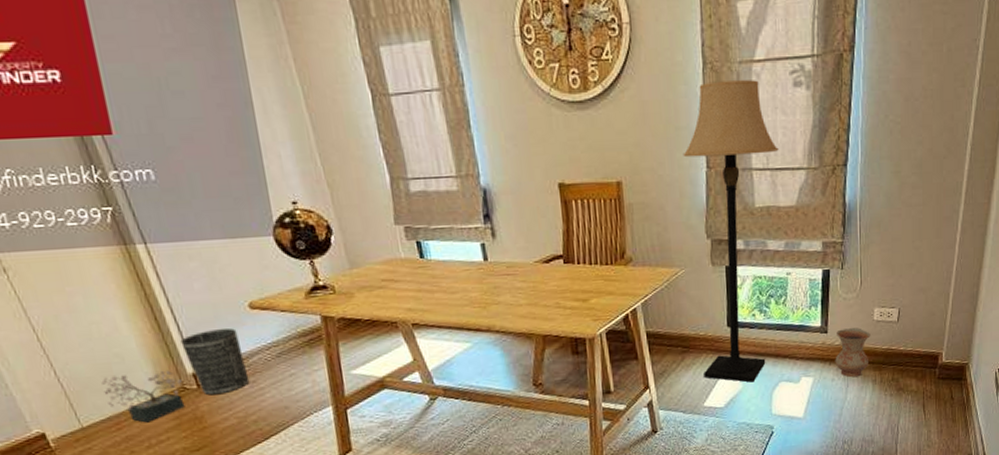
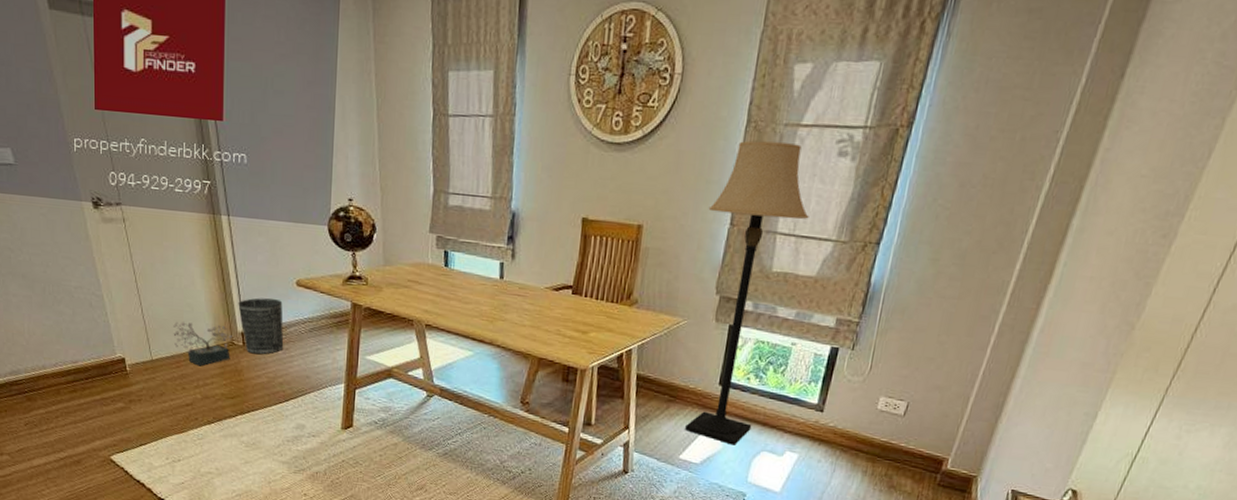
ceramic jug: present [835,328,871,378] -> none [825,411,871,464]

